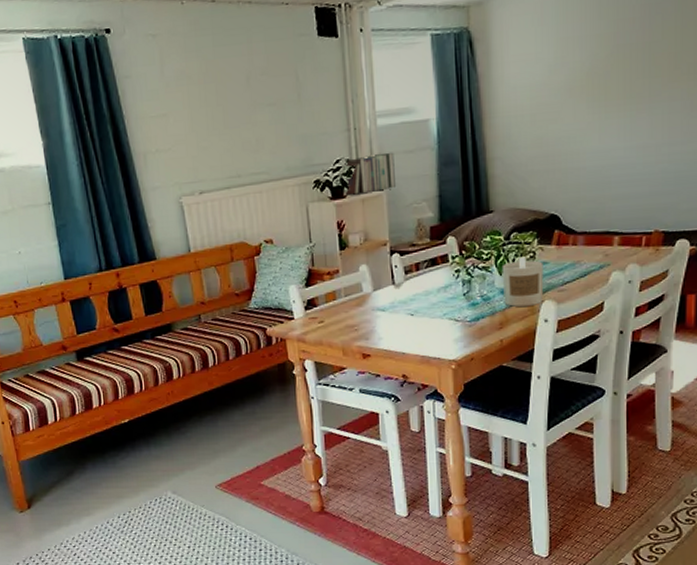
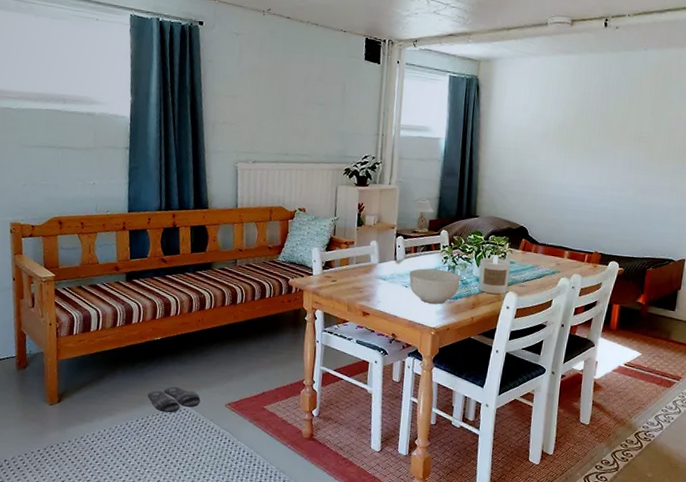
slippers: none [125,473,186,503] -> present [147,386,201,412]
books: present [345,152,395,195] -> none [369,157,410,186]
bowl: none [413,287,480,331] -> present [409,268,461,304]

